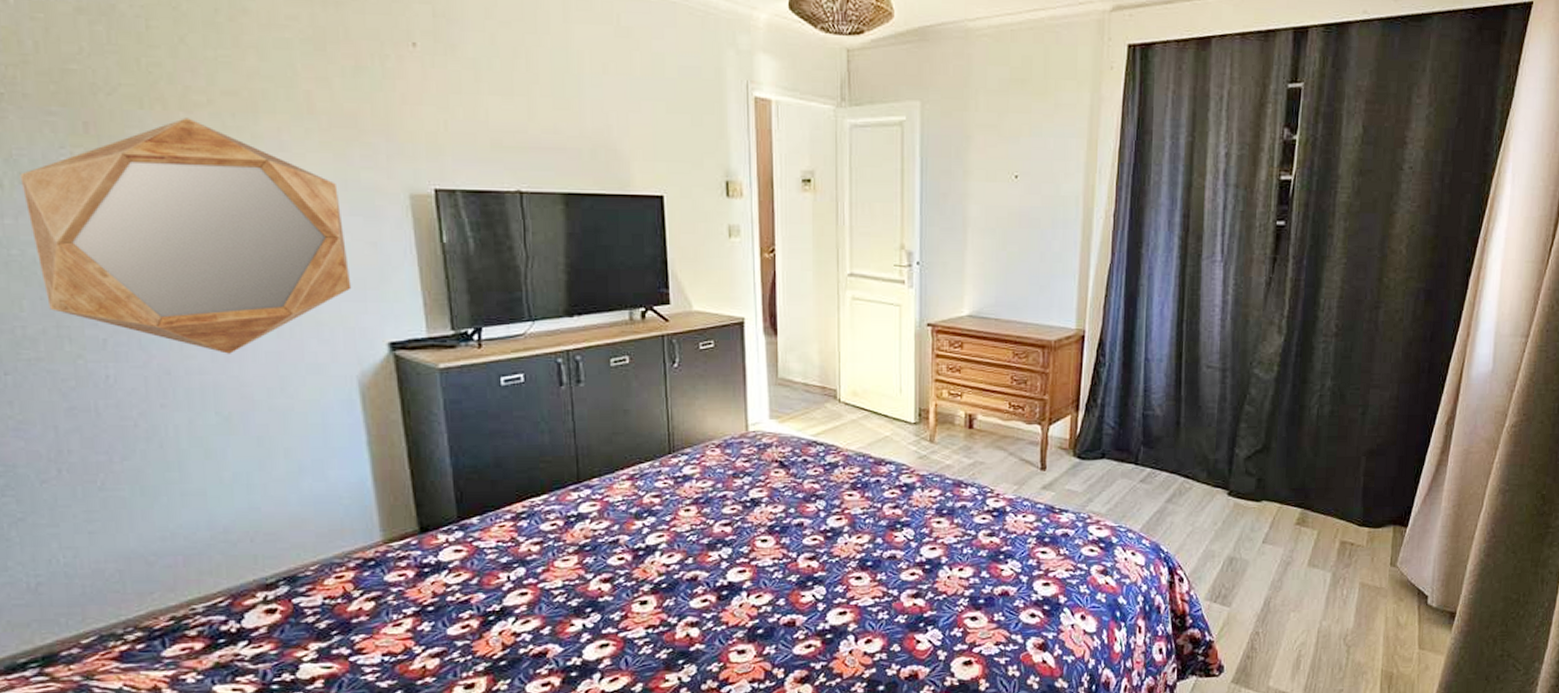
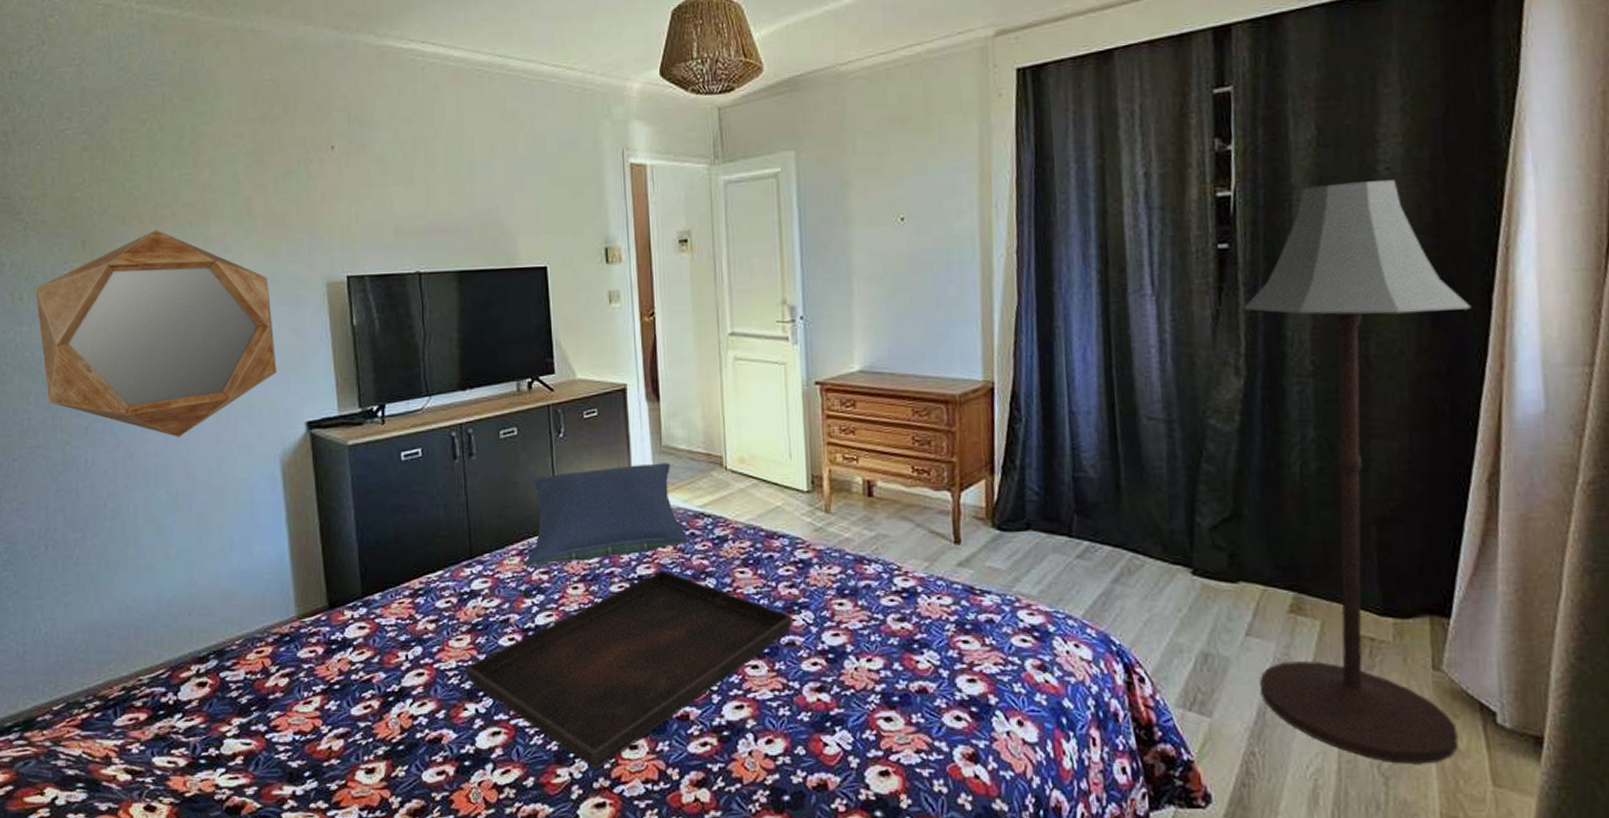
serving tray: none [573,493,895,673] -> present [466,570,793,769]
pillow: none [636,394,800,490] -> present [525,463,688,566]
floor lamp: none [1268,176,1454,636] -> present [1244,180,1471,764]

